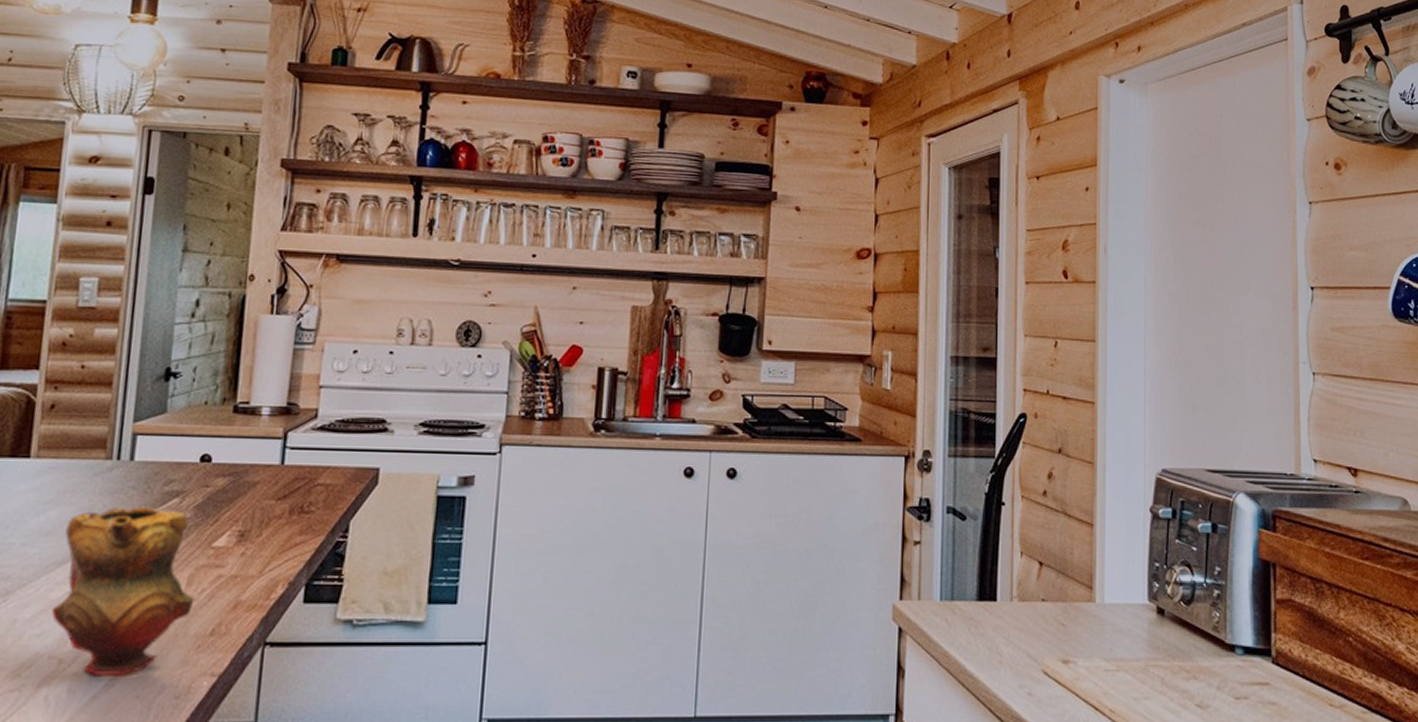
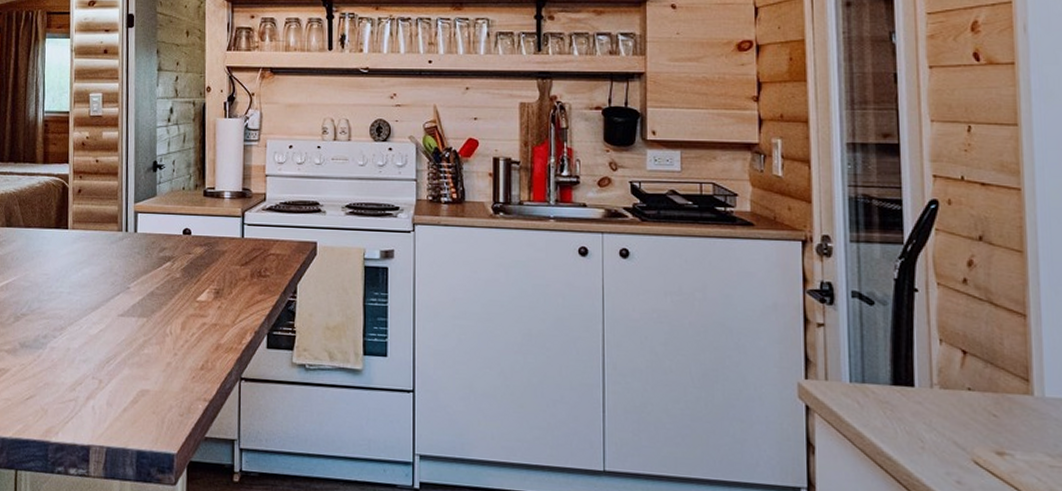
teapot: present [52,507,195,675] -> none [92,268,188,395]

